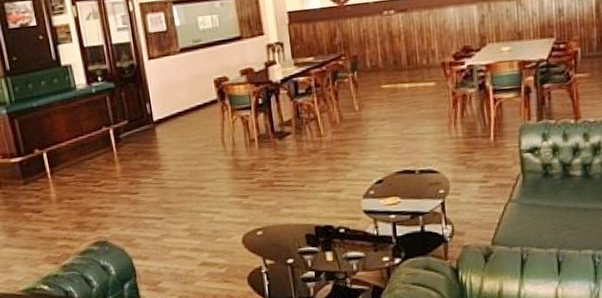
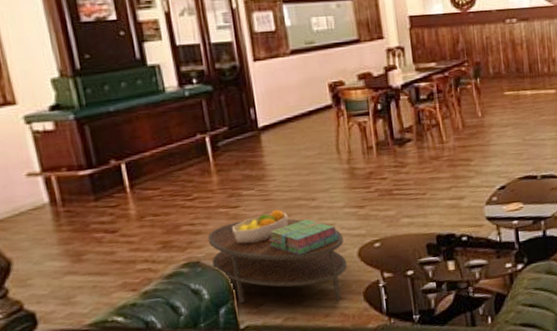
coffee table: none [113,206,233,283] -> present [207,219,348,303]
fruit bowl: none [133,196,181,227] -> present [232,209,289,244]
stack of books: none [163,207,226,240] -> present [268,219,340,256]

